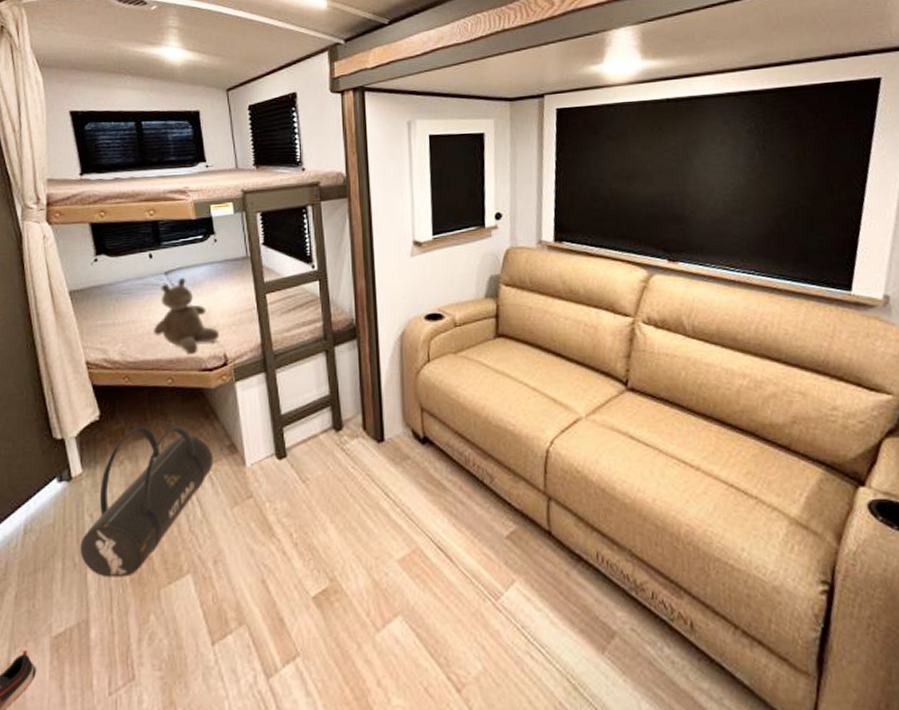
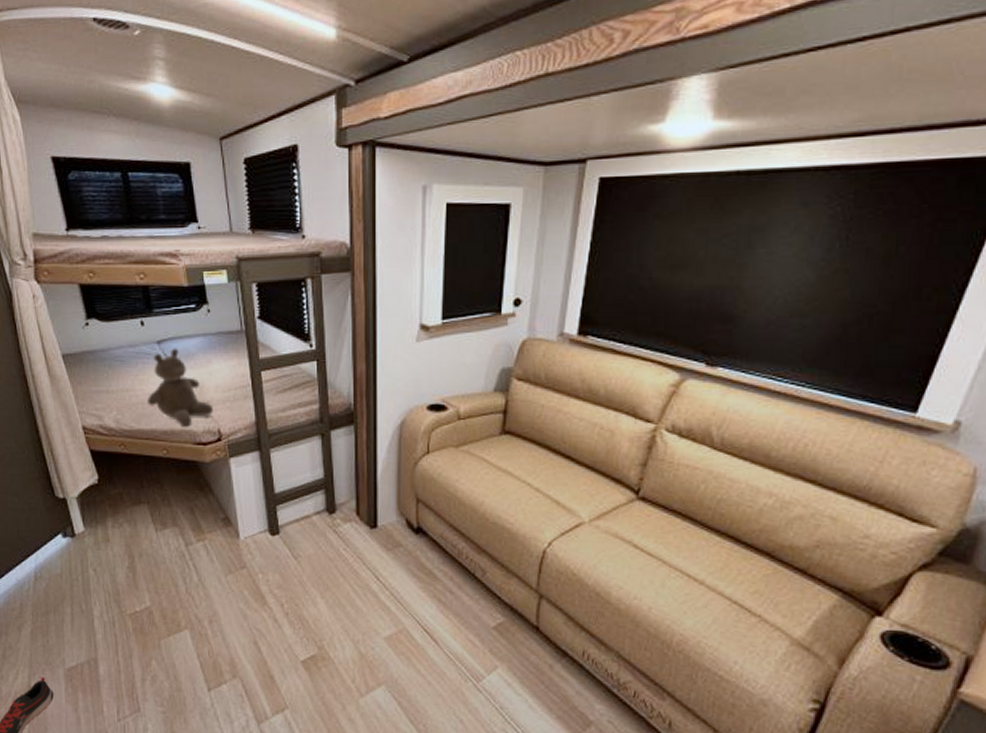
duffel bag: present [80,427,214,578] -> none [86,494,208,626]

